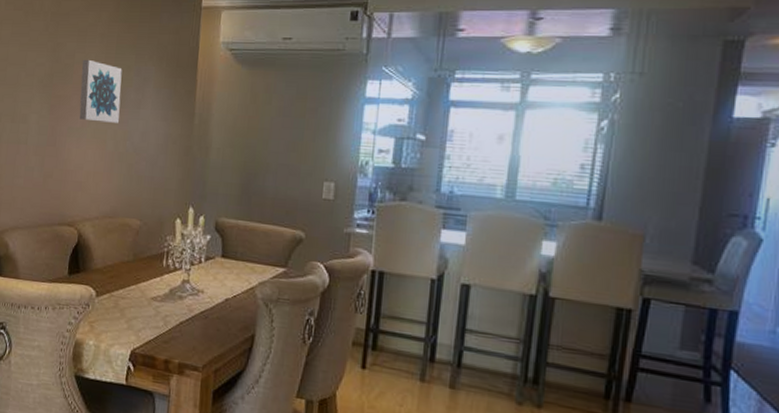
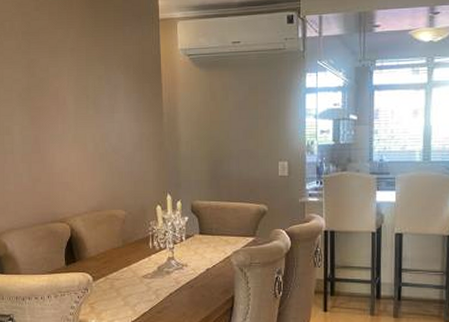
wall art: present [79,59,123,123] -> none [56,72,96,128]

